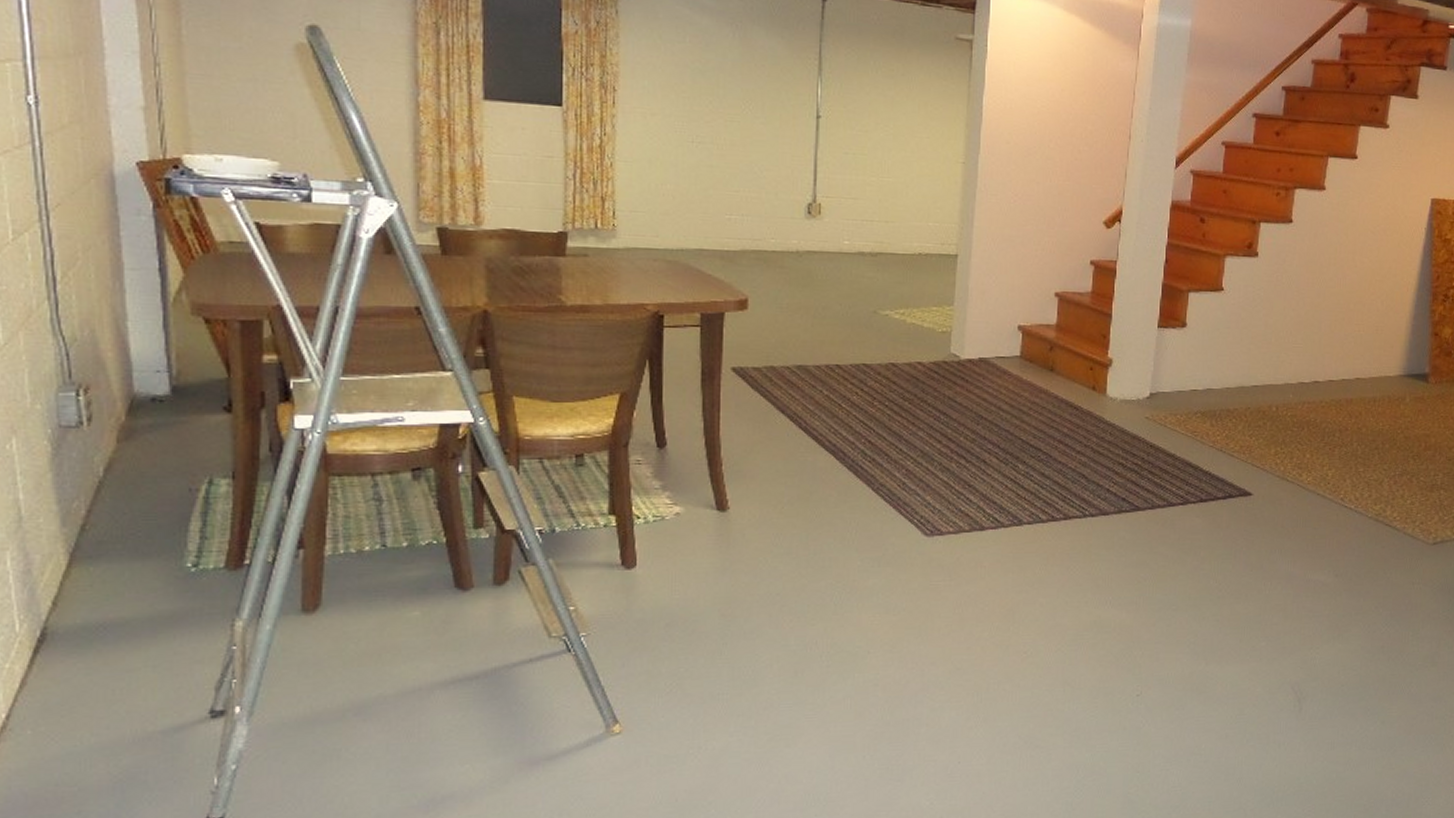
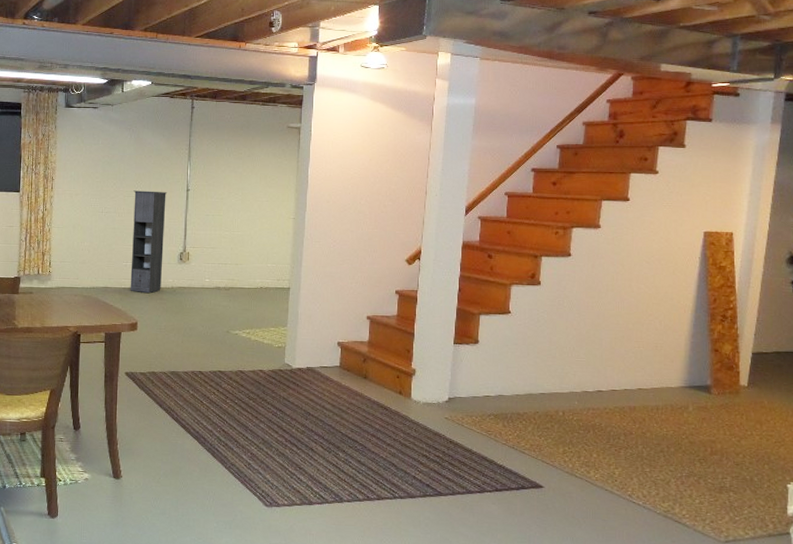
storage cabinet: none [736,113,789,258] -> present [130,190,168,293]

